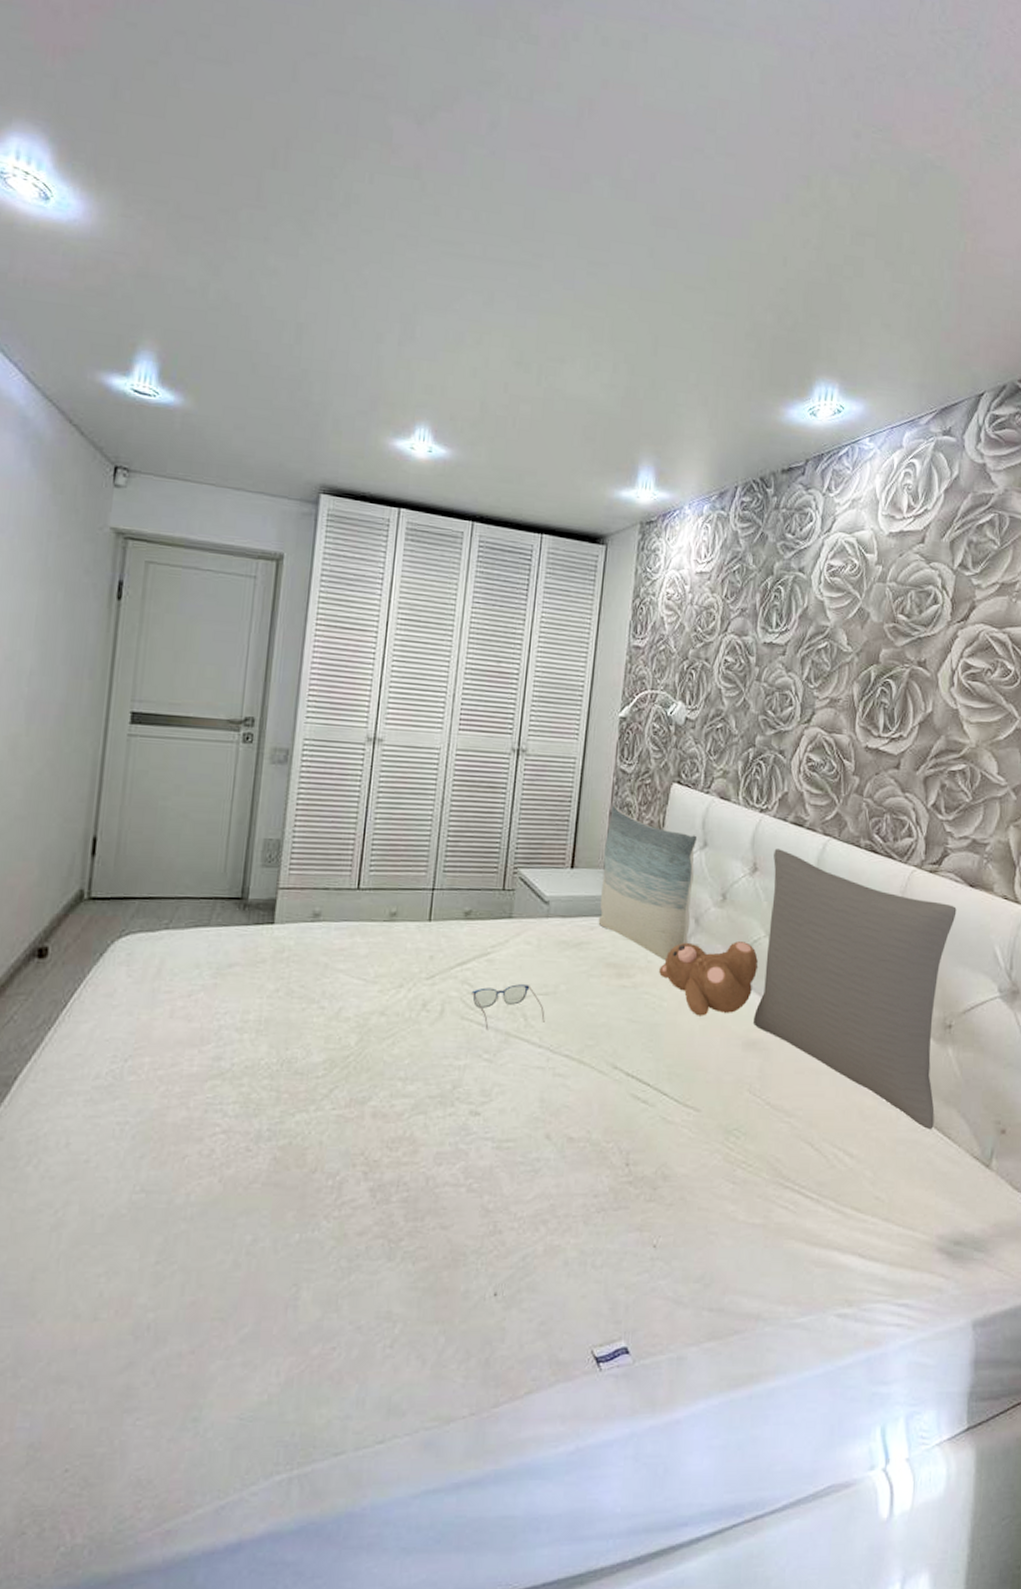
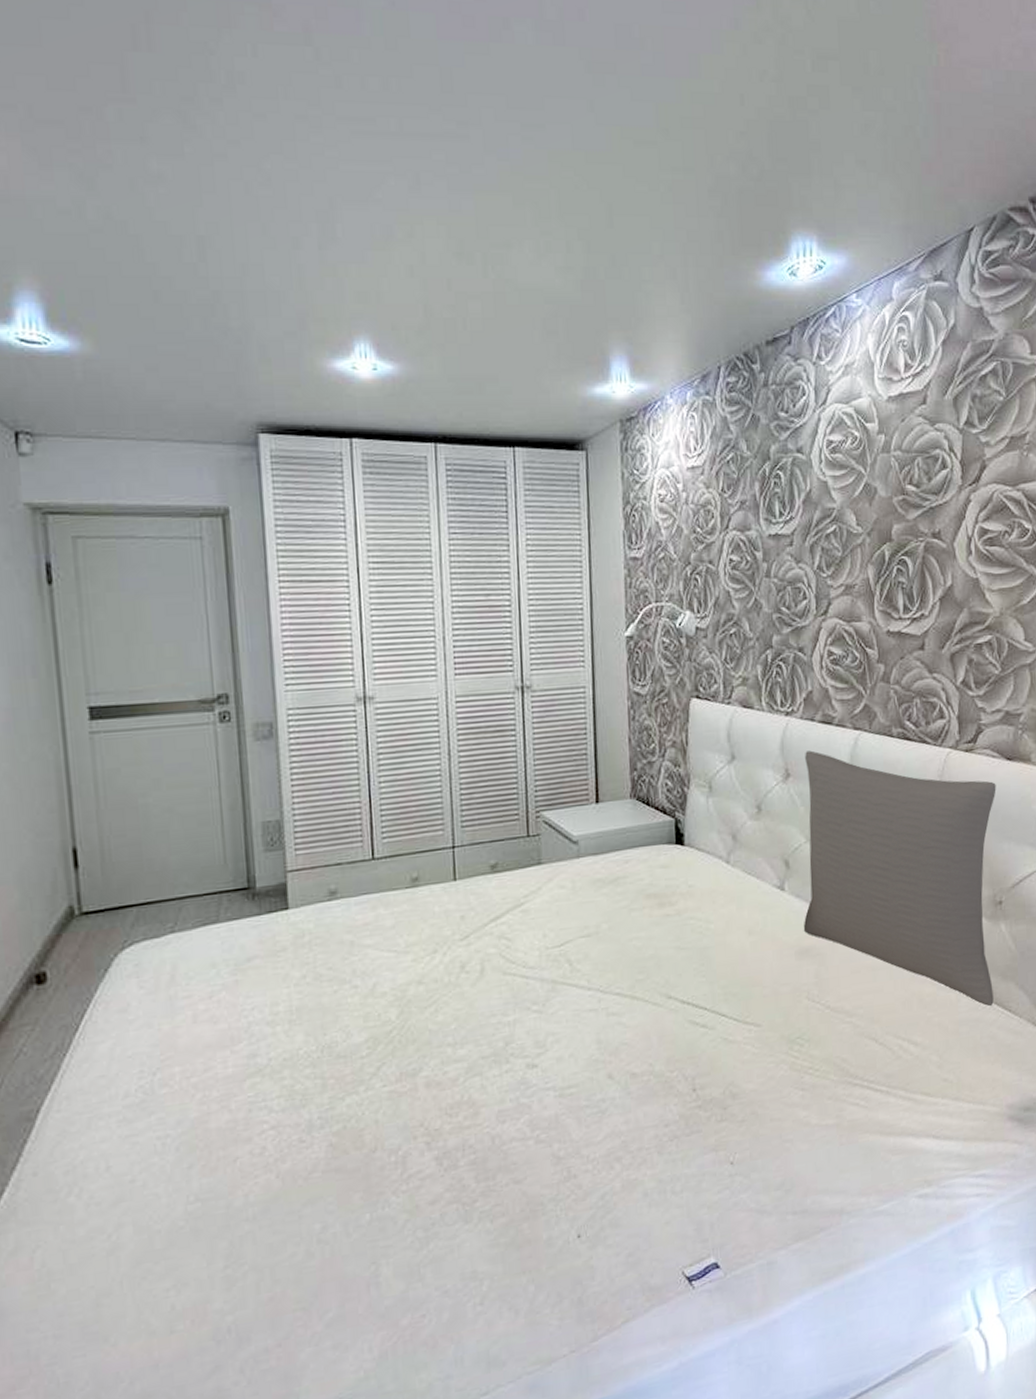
glasses: present [471,984,545,1031] -> none [510,929,591,982]
pillow: present [598,805,698,961] -> none [628,731,728,883]
teddy bear: present [659,941,759,1016] -> none [702,851,803,933]

